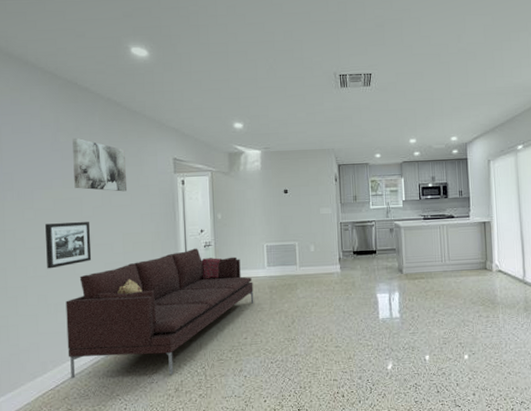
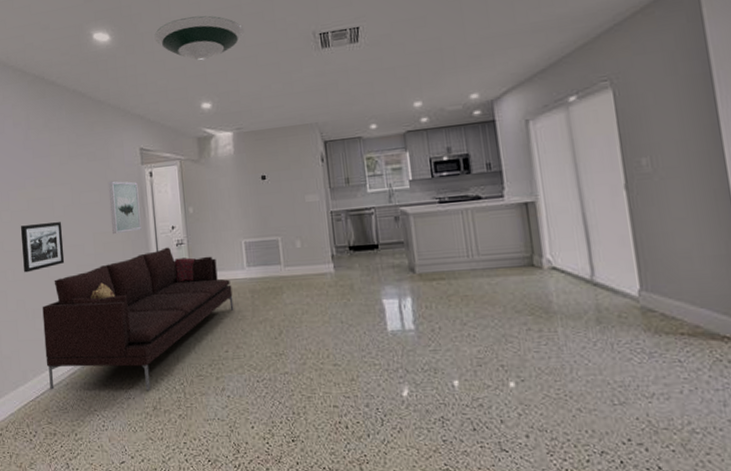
wall art: present [72,137,128,192] -> none [42,134,96,189]
wall art: none [140,186,171,236] -> present [108,181,141,235]
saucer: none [192,44,276,86] -> present [154,15,245,61]

